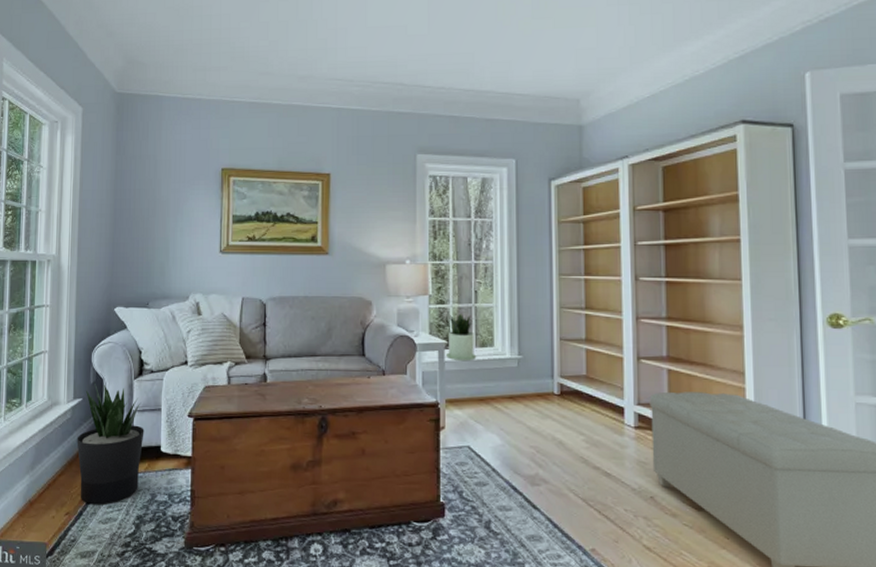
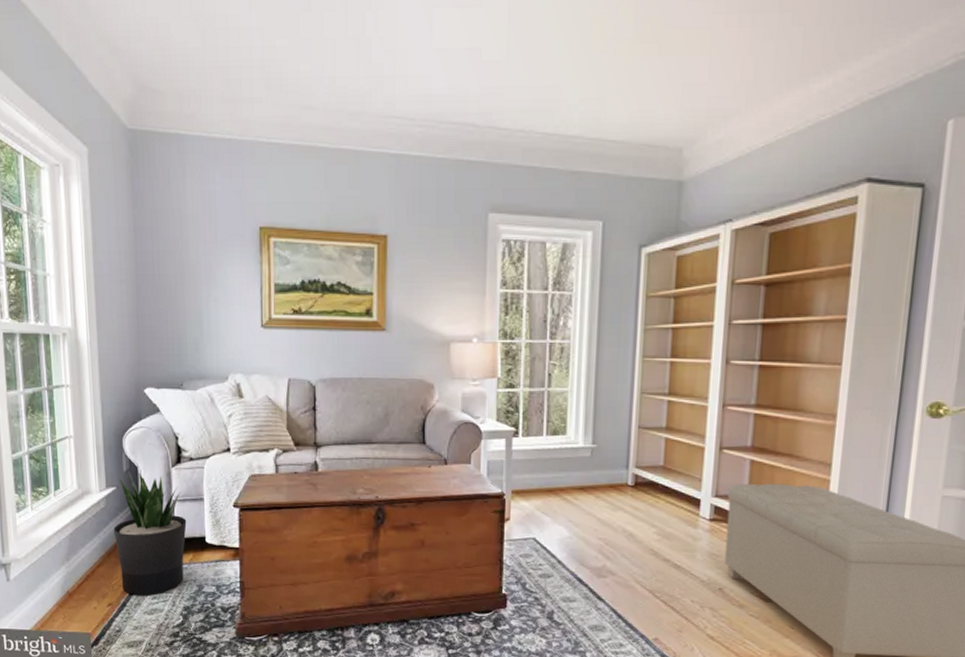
planter: present [446,313,477,362] -> none [514,398,548,451]

